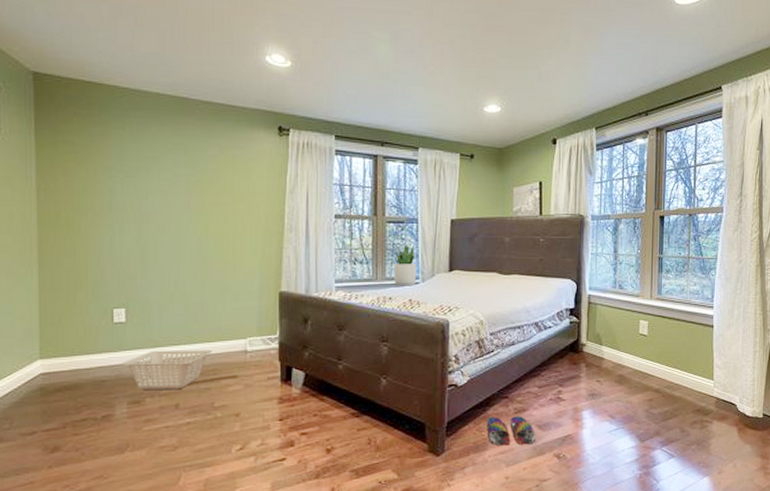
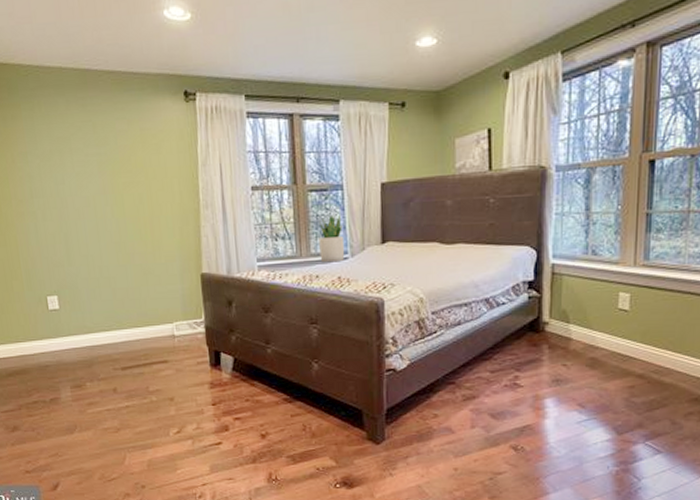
laundry basket: present [122,349,213,391] -> none [61,334,142,375]
slippers: present [487,416,535,446] -> none [431,403,487,435]

